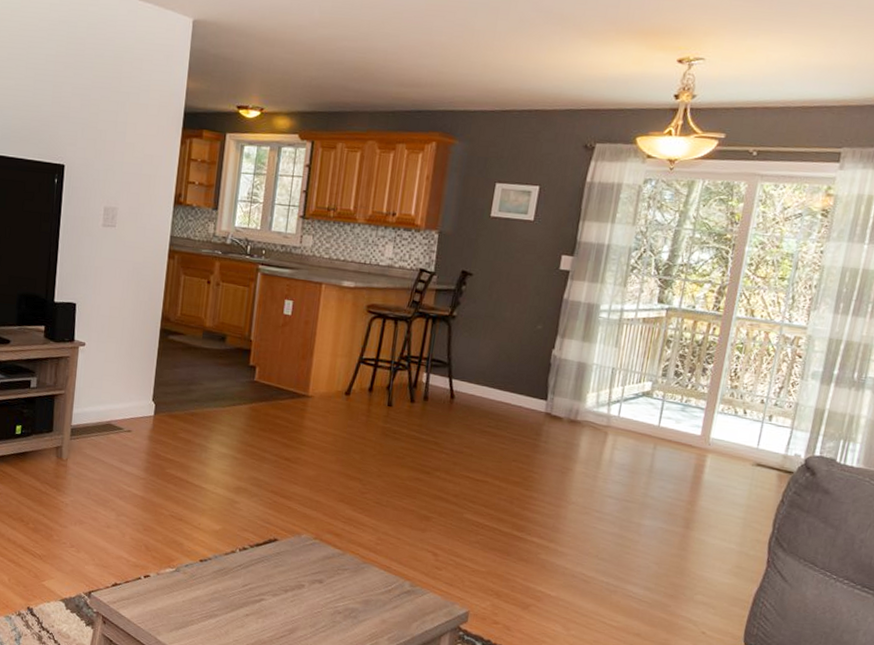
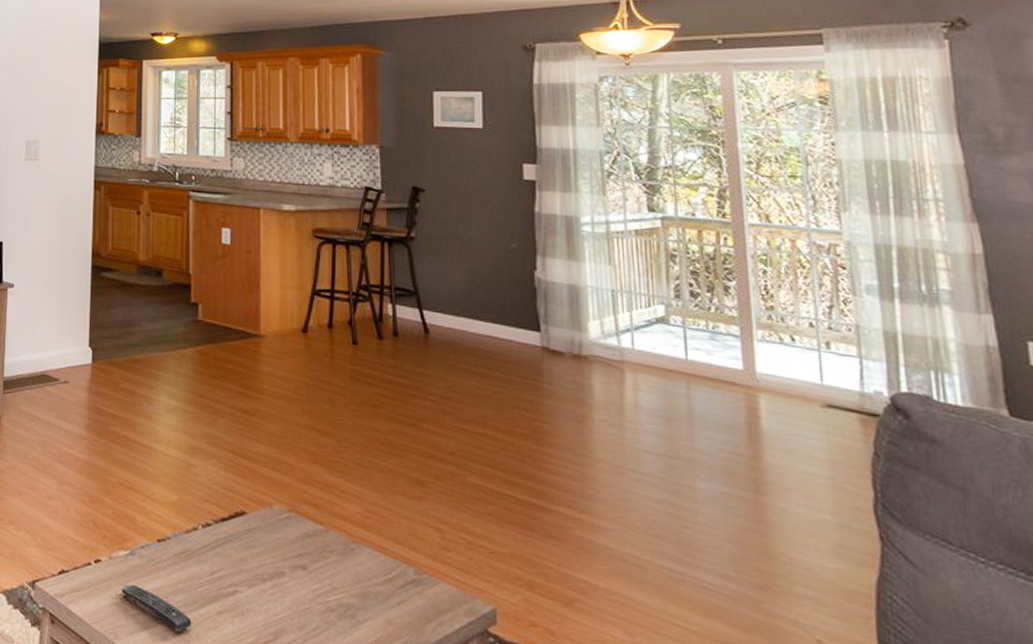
remote control: none [165,594,223,630] -> present [121,584,192,633]

